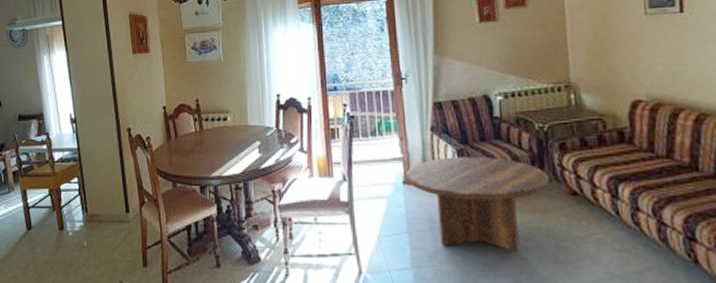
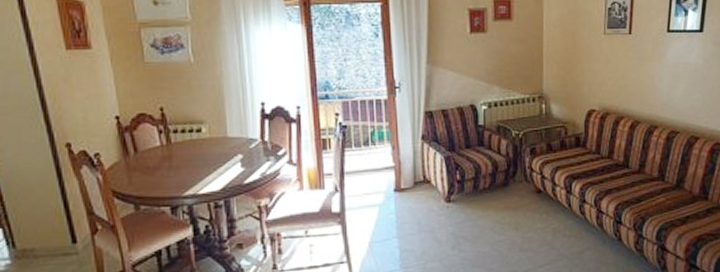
coffee table: present [405,156,550,253] -> none [397,162,521,246]

